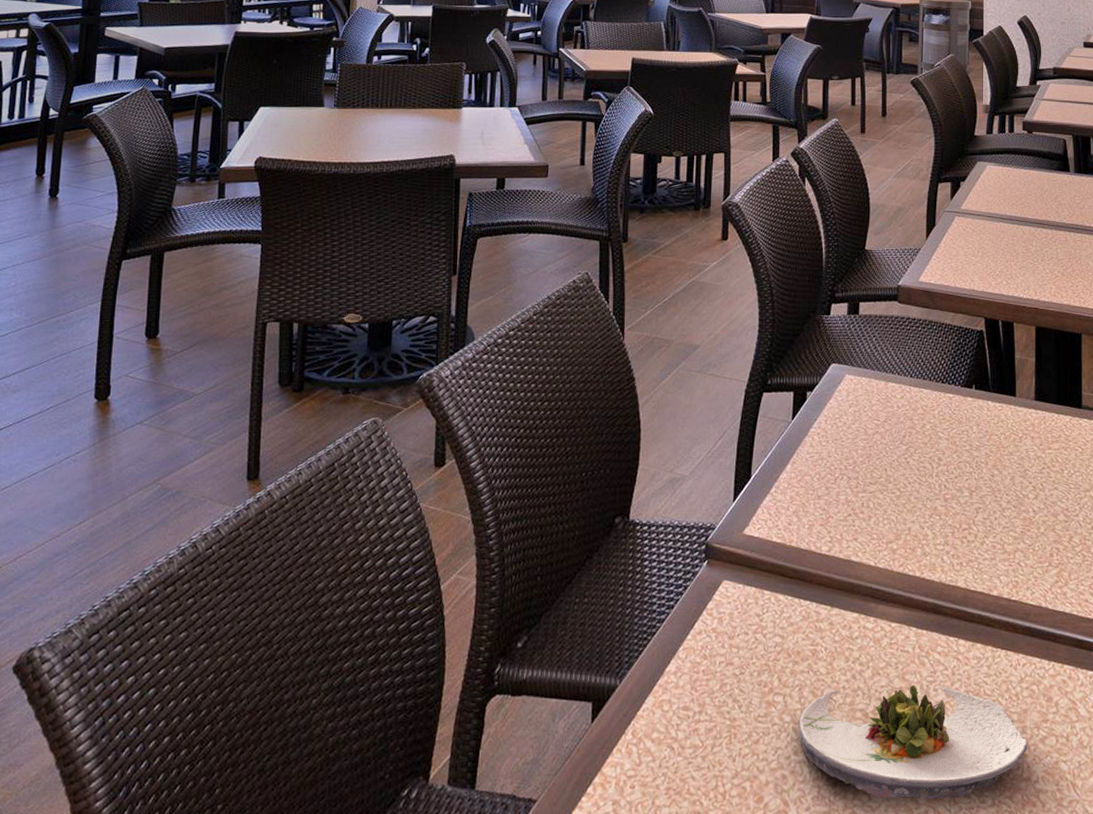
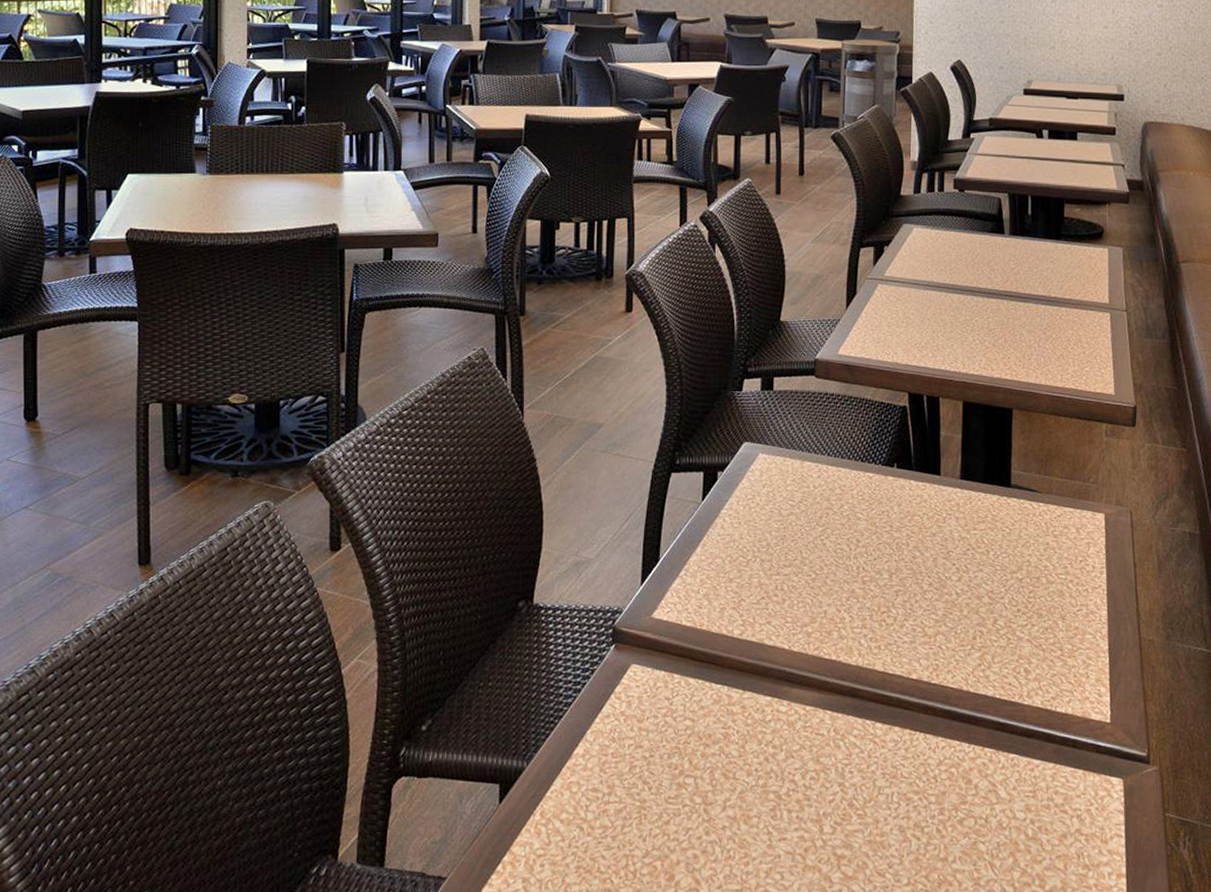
salad plate: present [798,685,1028,800] -> none [709,768,945,879]

